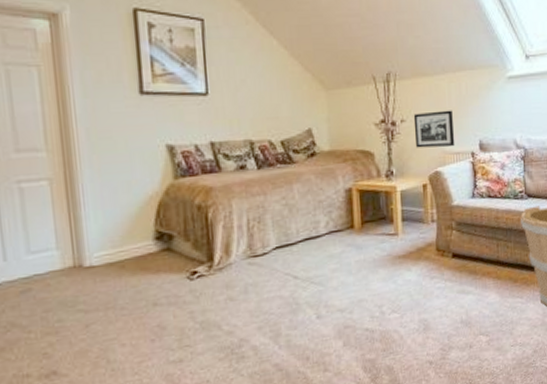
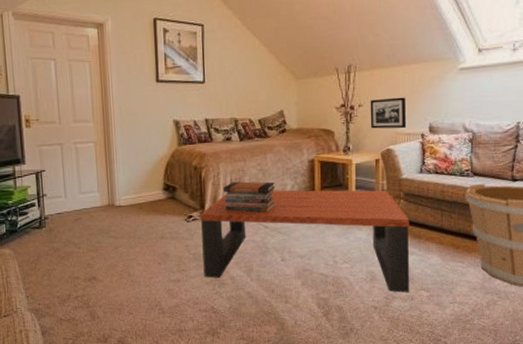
coffee table: none [207,221,468,352] -> present [200,189,410,293]
book stack: none [238,219,306,262] -> present [223,181,276,214]

